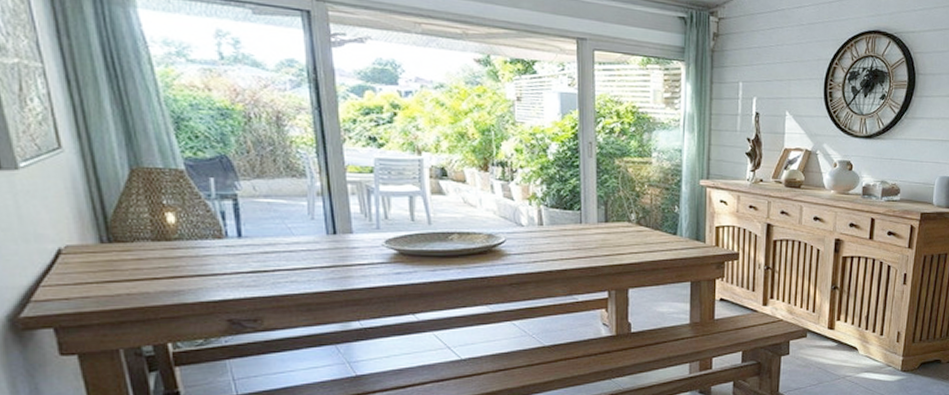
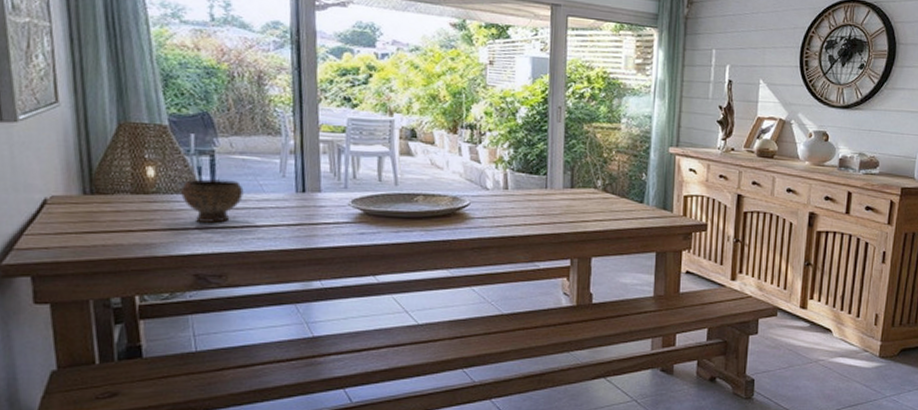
bowl: none [206,224,272,269] -> present [181,179,244,224]

